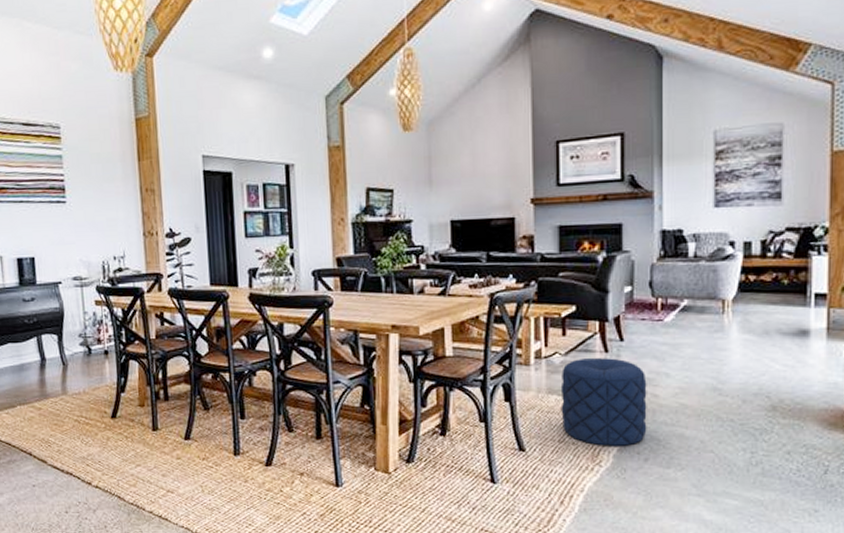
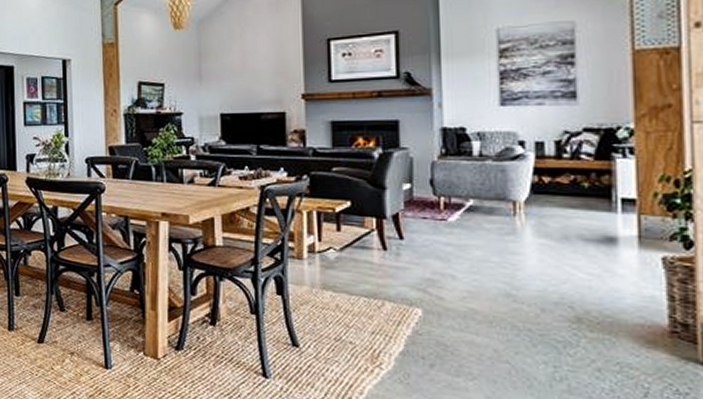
pouf: present [560,358,647,446] -> none [336,255,432,349]

